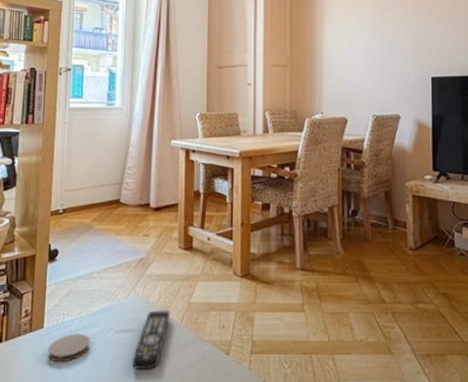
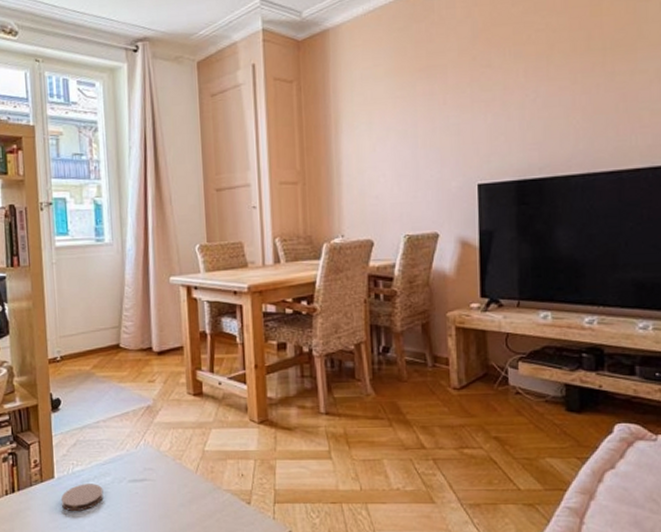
remote control: present [131,310,170,370] -> none [147,459,184,520]

